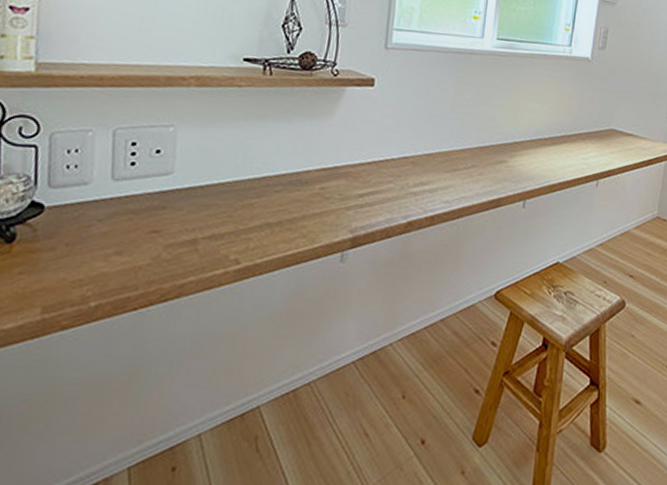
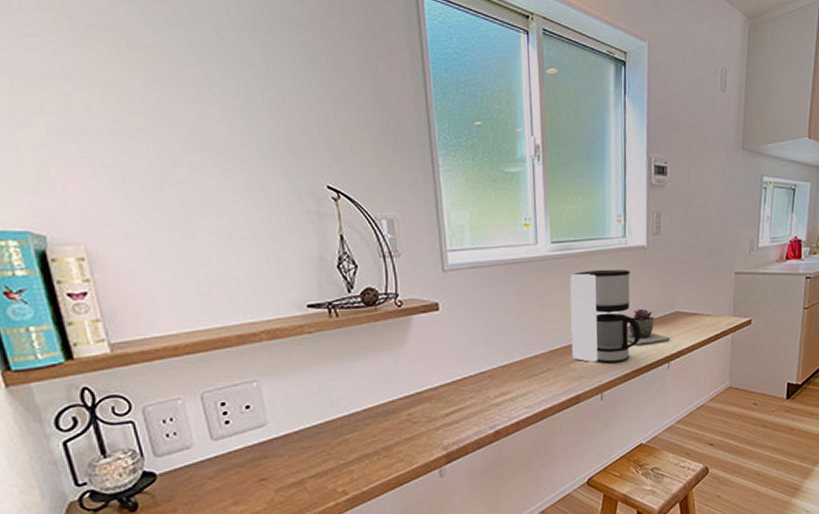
coffee maker: none [500,72,574,172] -> present [570,269,641,363]
succulent plant: none [558,119,603,158] -> present [627,308,671,345]

